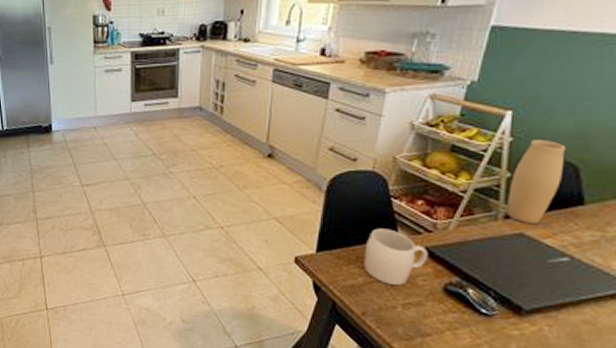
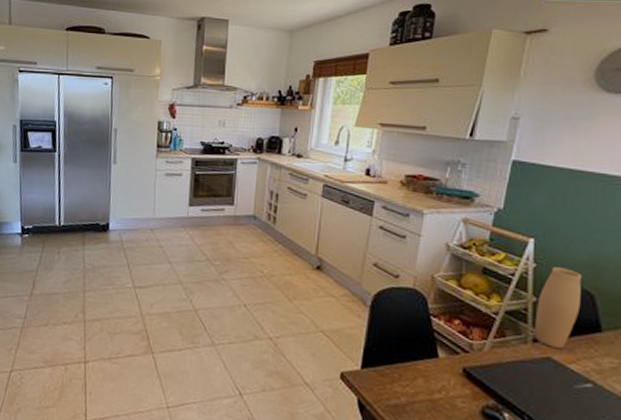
mug: present [363,228,429,285] -> none [406,346,466,407]

